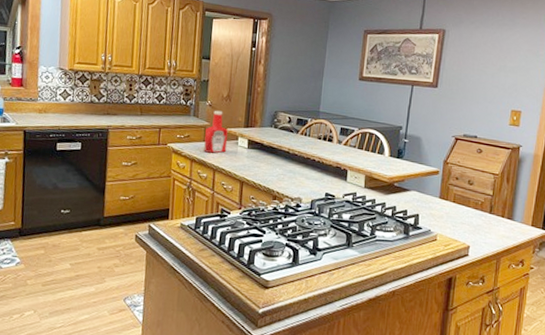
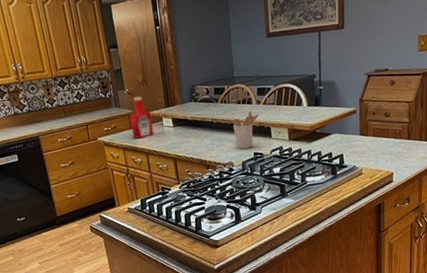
utensil holder: none [308,149,338,187] -> present [232,111,259,149]

